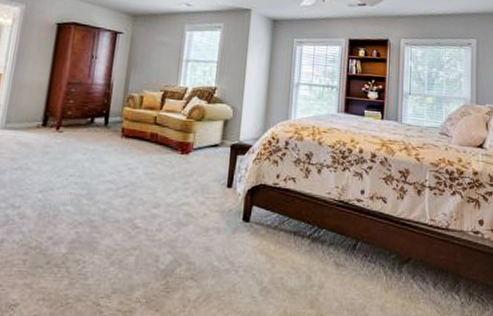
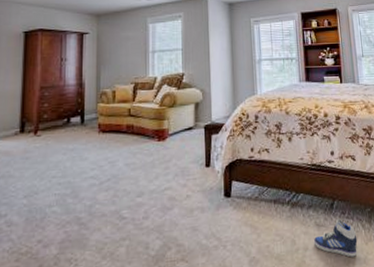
sneaker: none [330,260,377,303] -> present [313,218,358,258]

